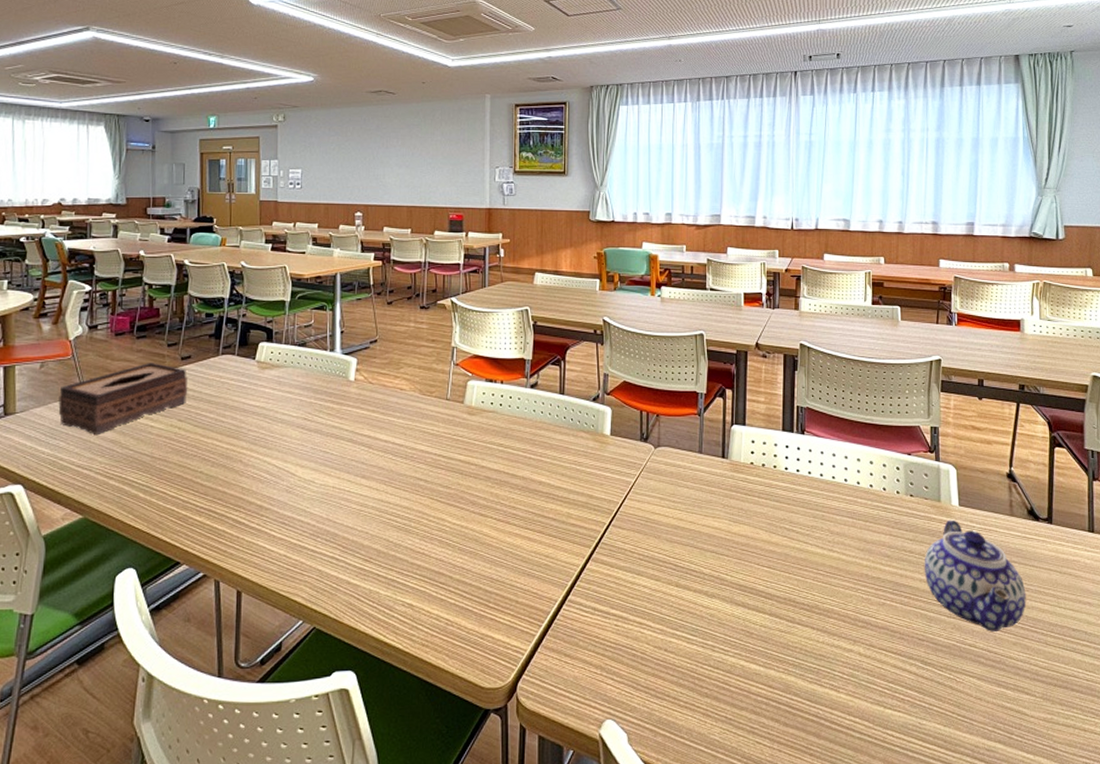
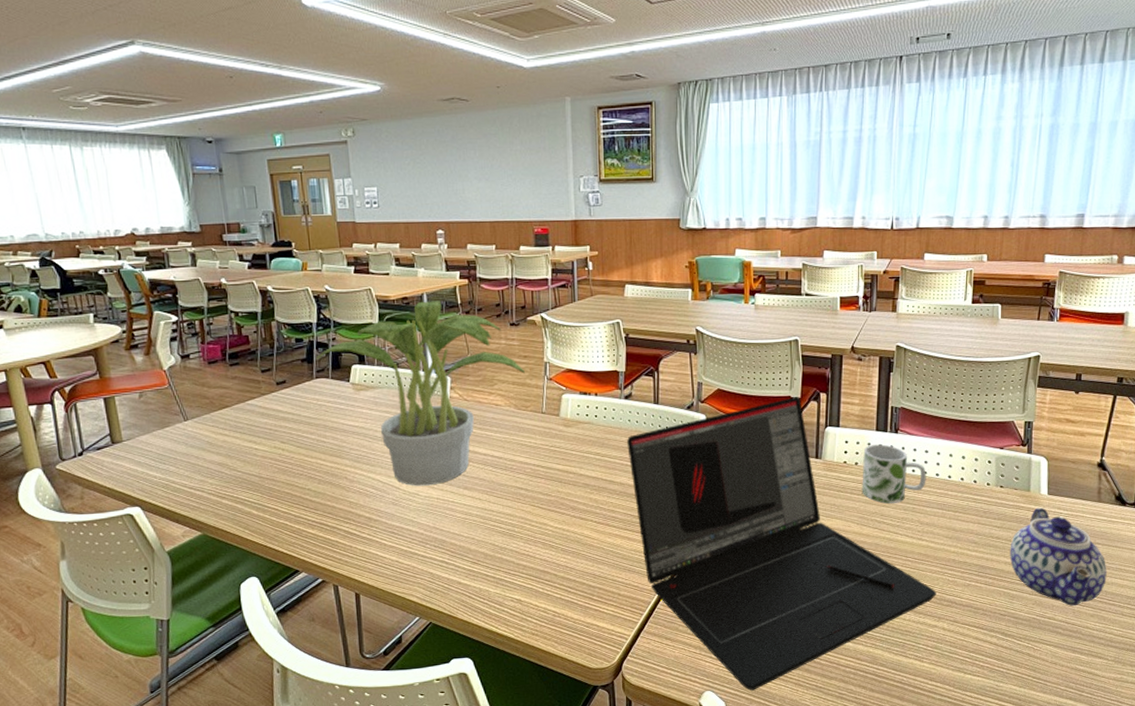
tissue box: present [58,363,188,434] -> none [162,389,287,458]
potted plant: none [225,281,432,473] -> present [316,300,525,486]
laptop: none [531,393,850,721] -> present [627,397,936,691]
mug: none [769,445,835,510] -> present [862,444,927,504]

